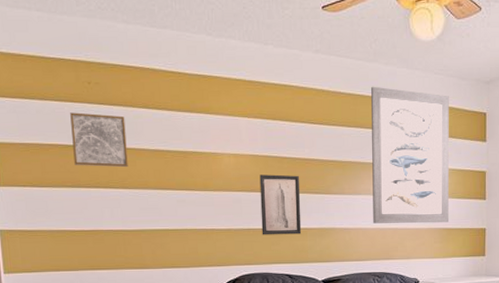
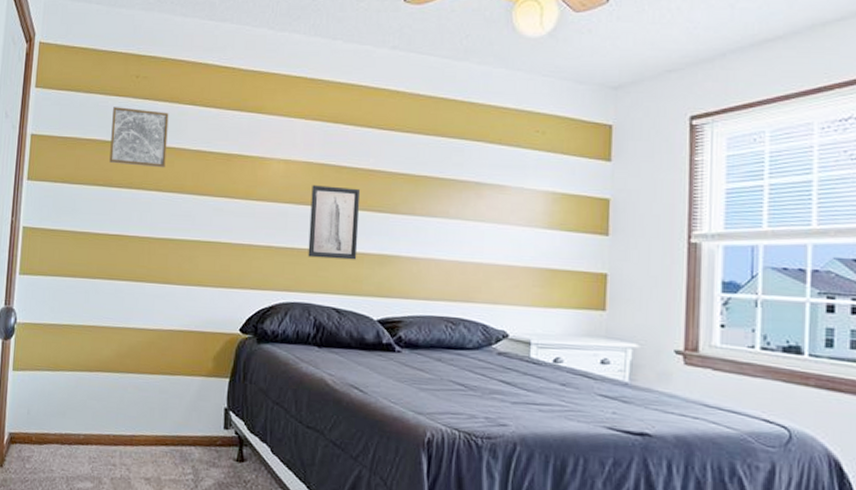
wall art: present [371,86,449,224] -> none [450,88,561,262]

